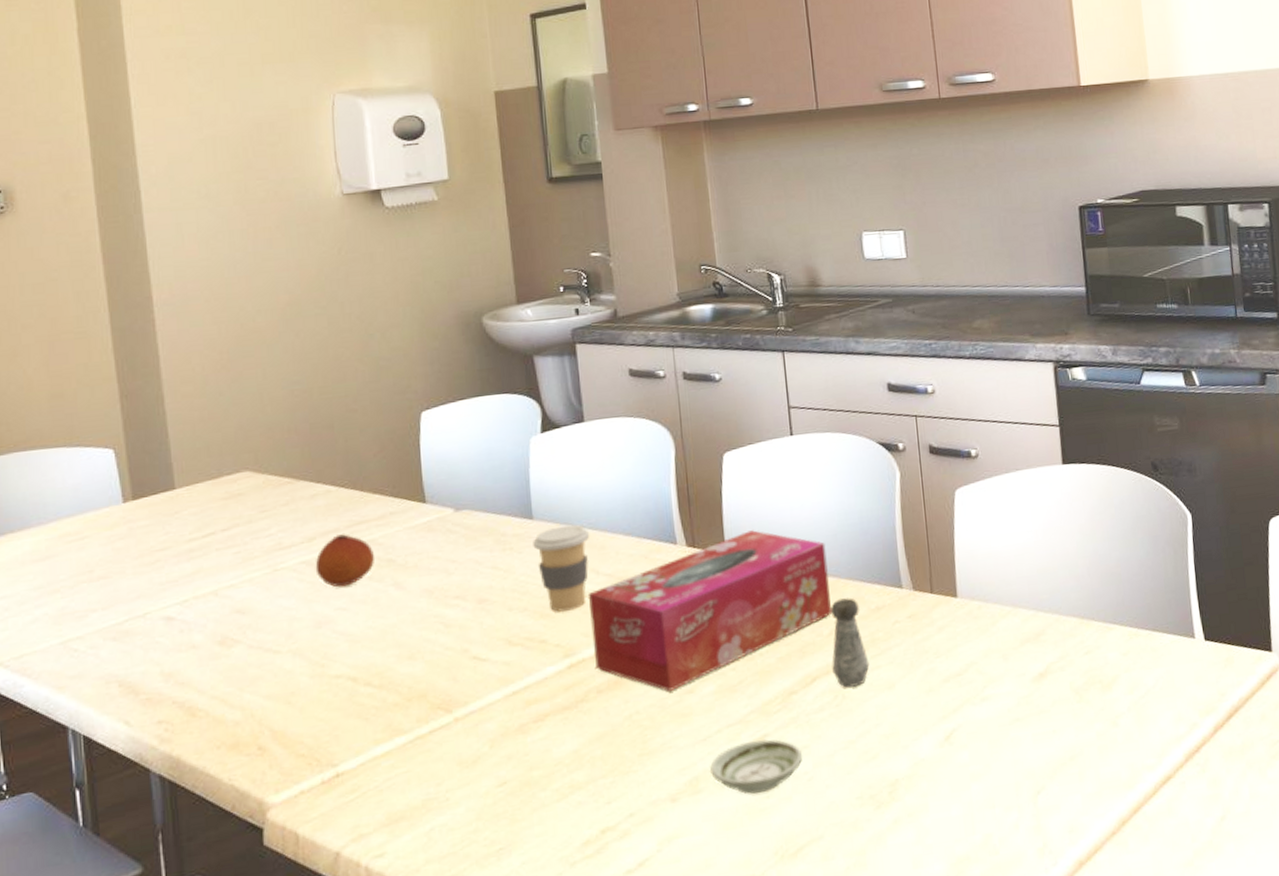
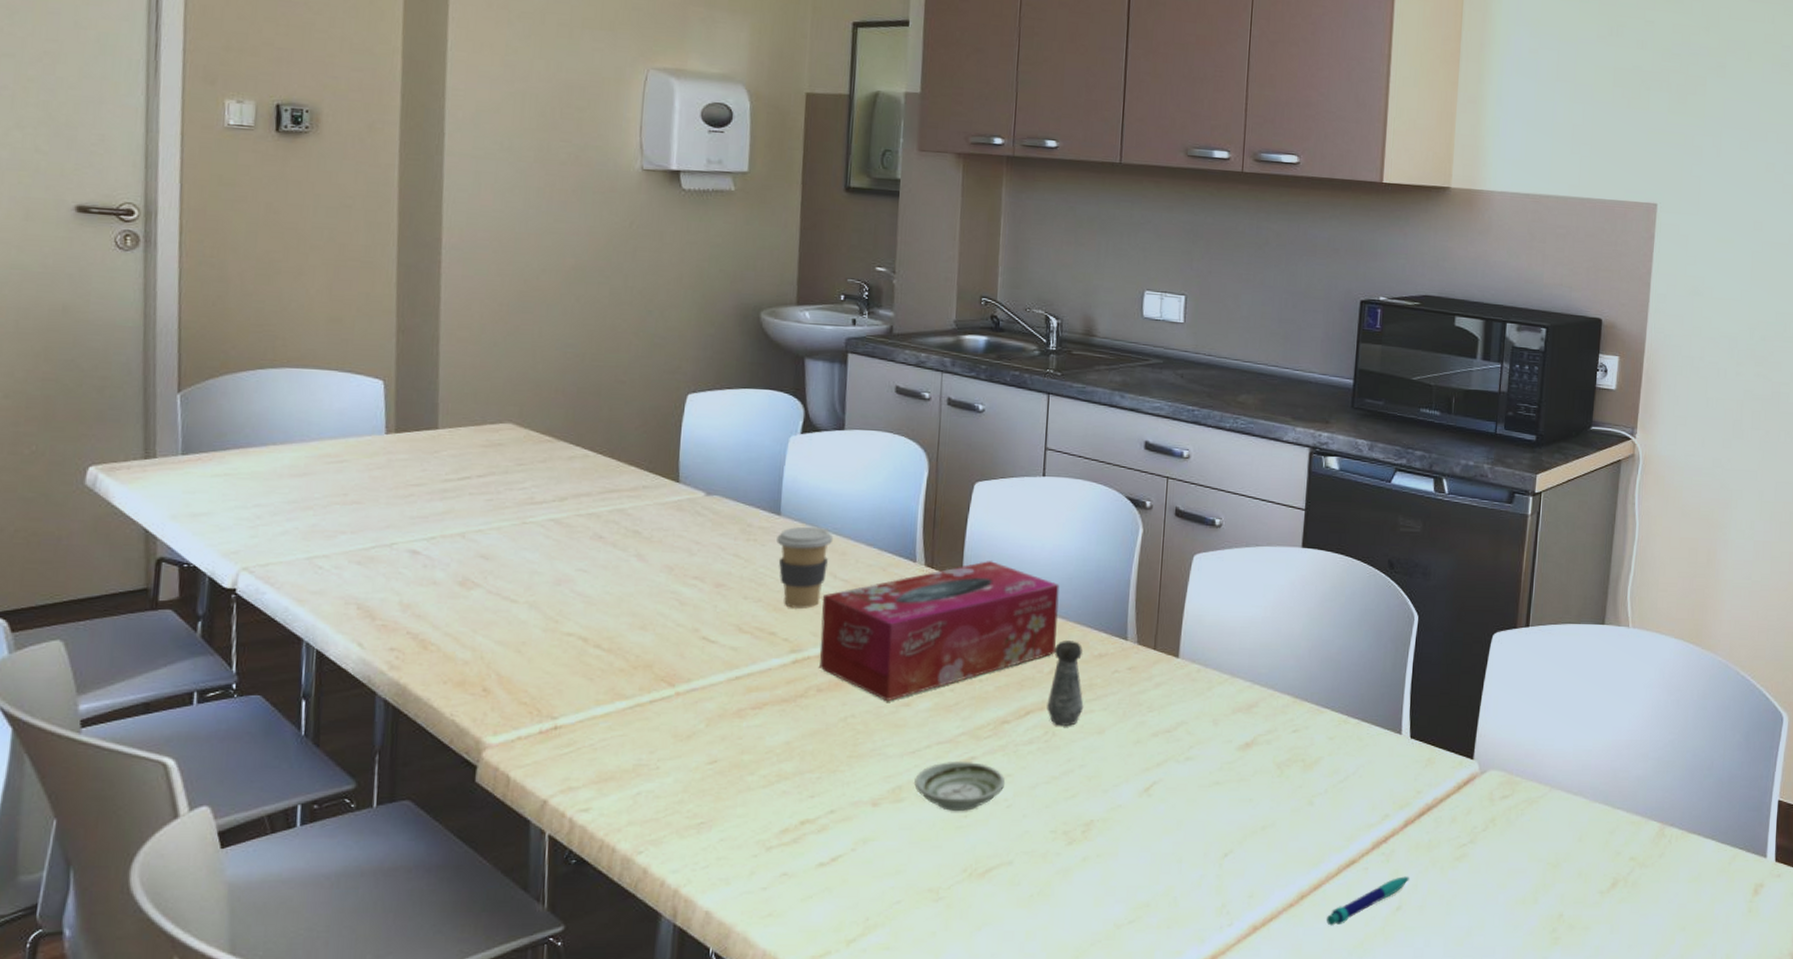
fruit: present [315,534,374,588] -> none [562,499,622,550]
pen: none [1152,783,1229,848] -> present [1327,876,1409,926]

